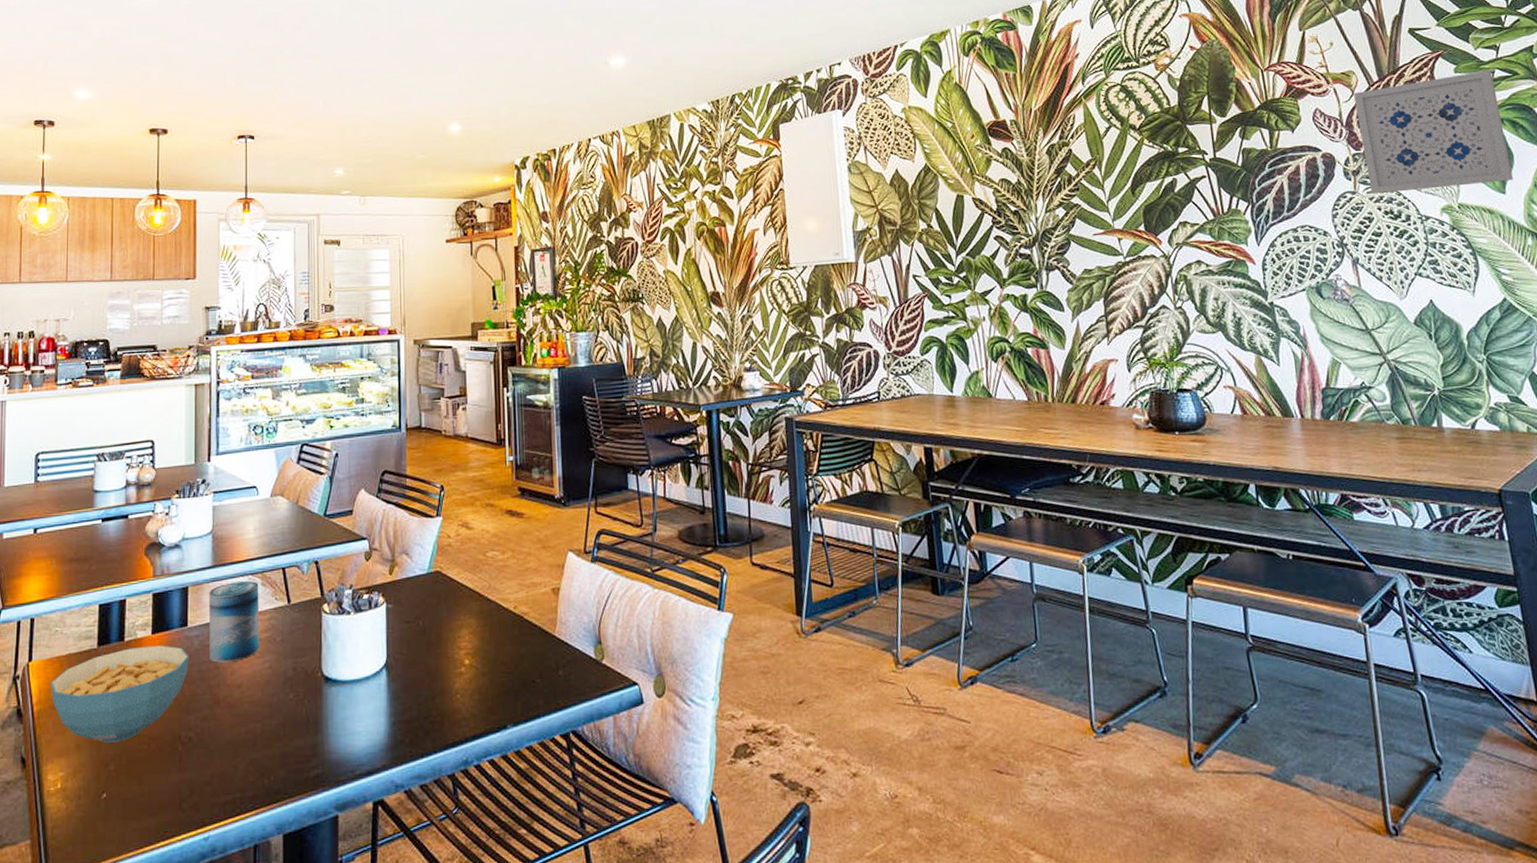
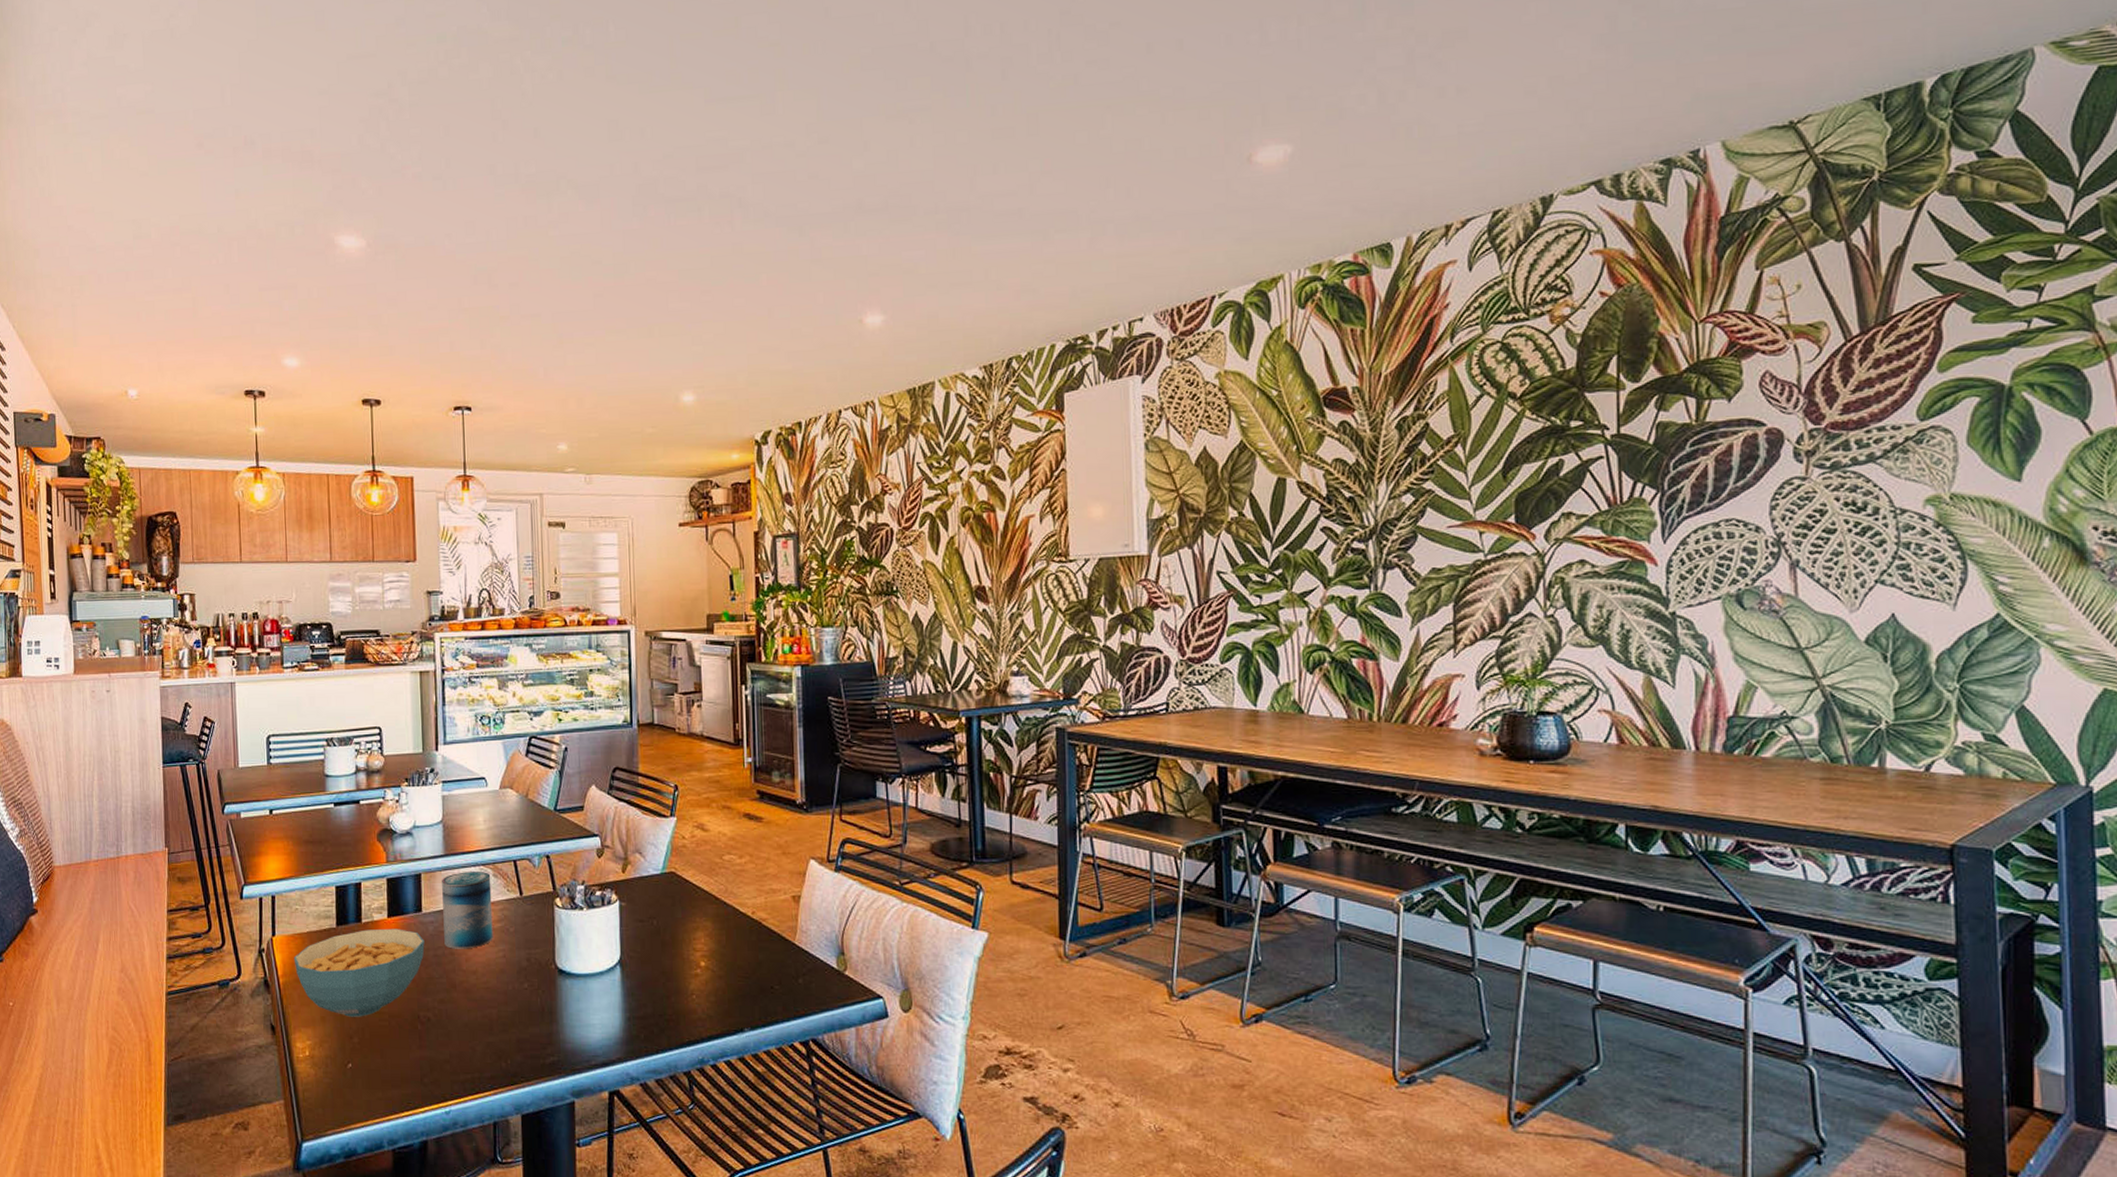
wall art: present [1353,70,1513,195] -> none [1821,319,2036,481]

